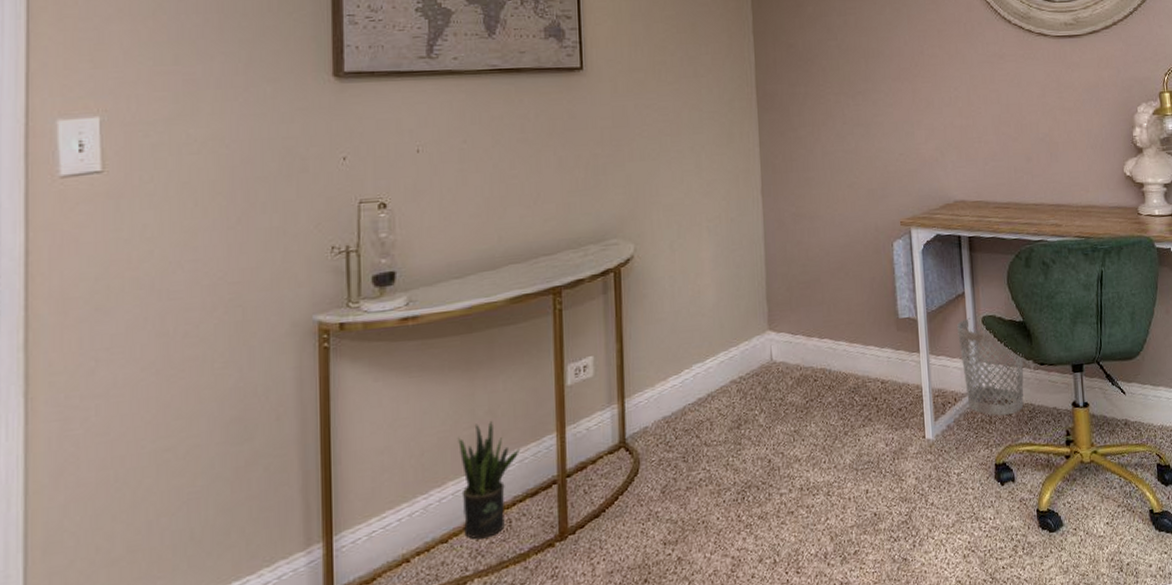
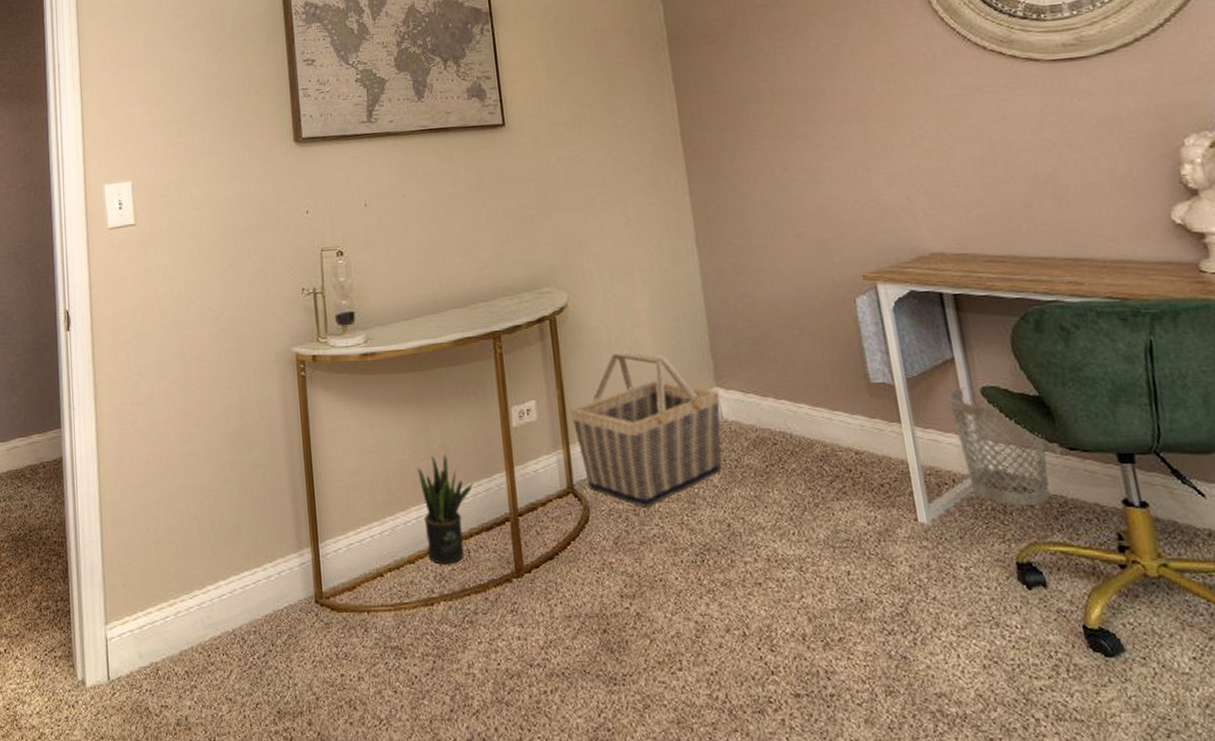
basket: none [628,299,771,454] -> present [570,349,721,508]

